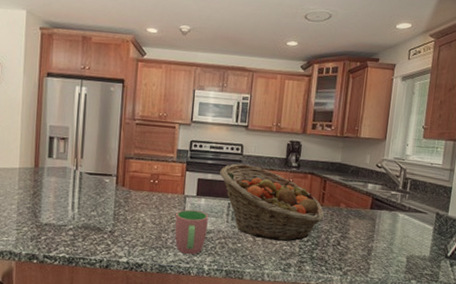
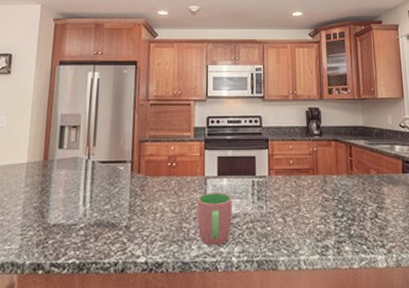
fruit basket: present [220,163,324,242] -> none [240,136,356,220]

